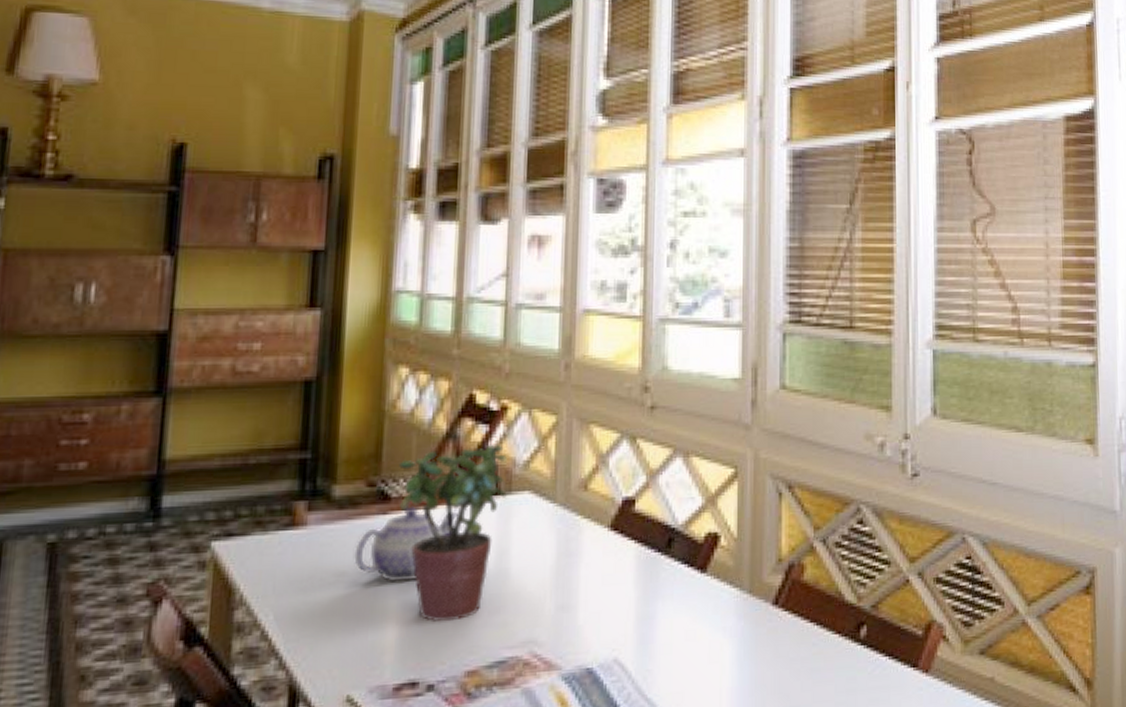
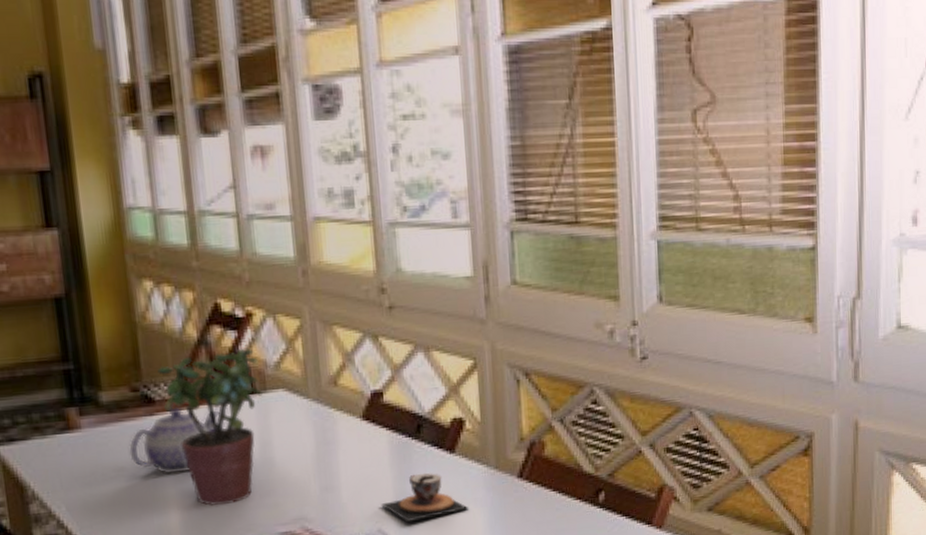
teacup: none [620,594,716,652] -> present [381,473,468,523]

